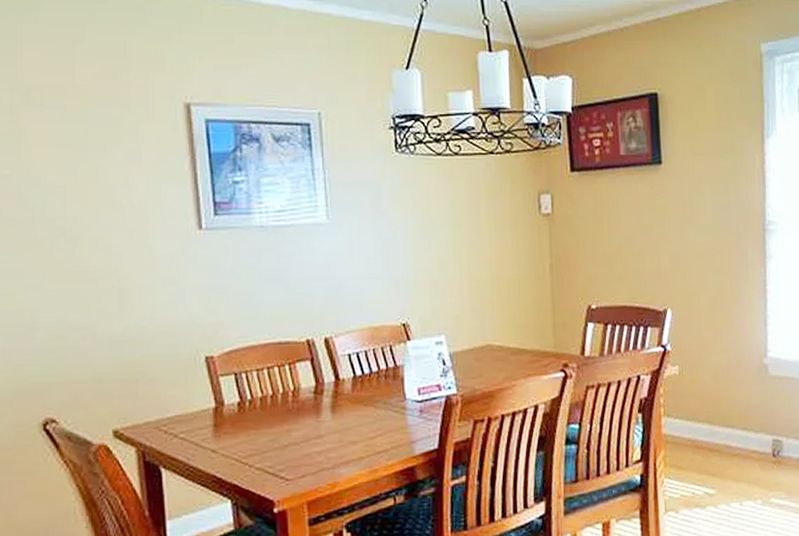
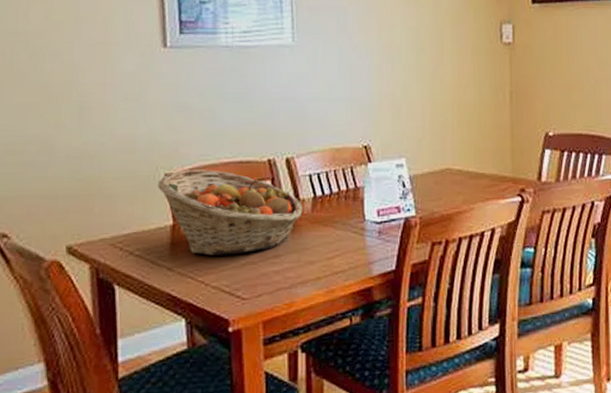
fruit basket: none [198,350,343,437] -> present [157,168,302,256]

